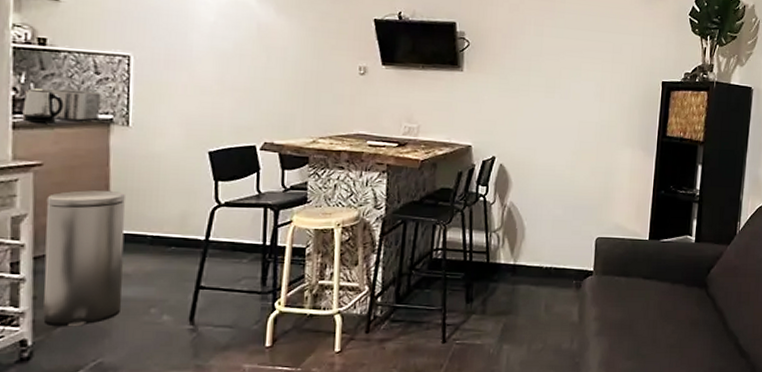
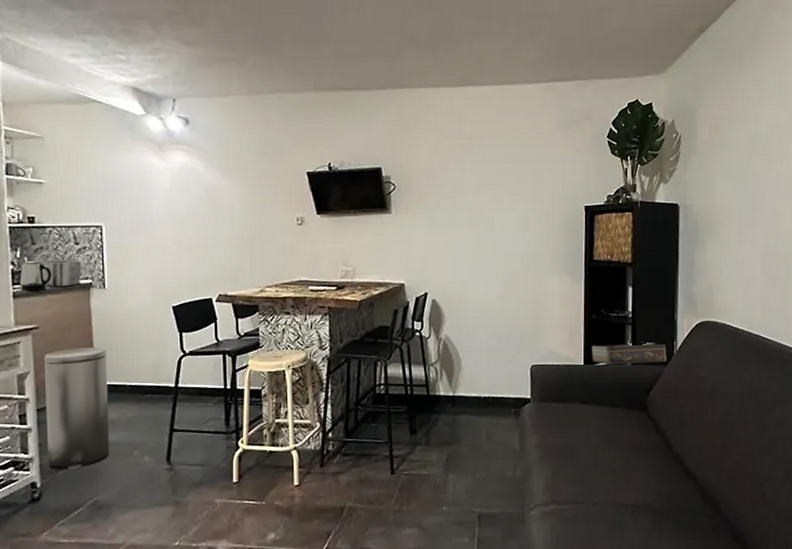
decorative box: none [657,220,730,242] -> present [592,342,667,365]

